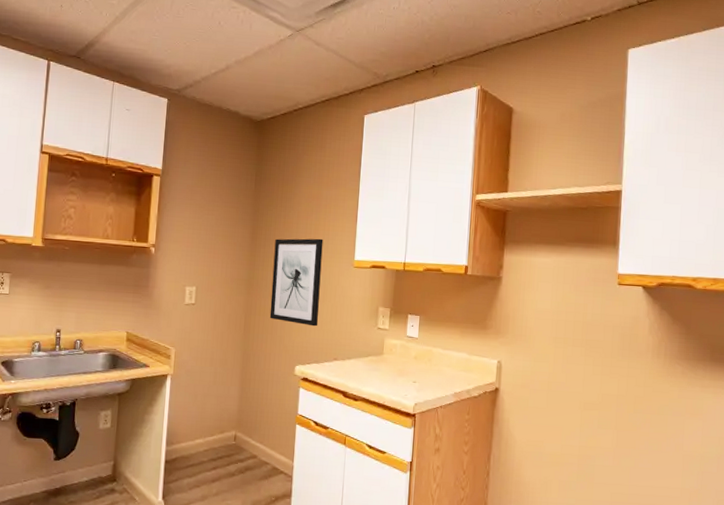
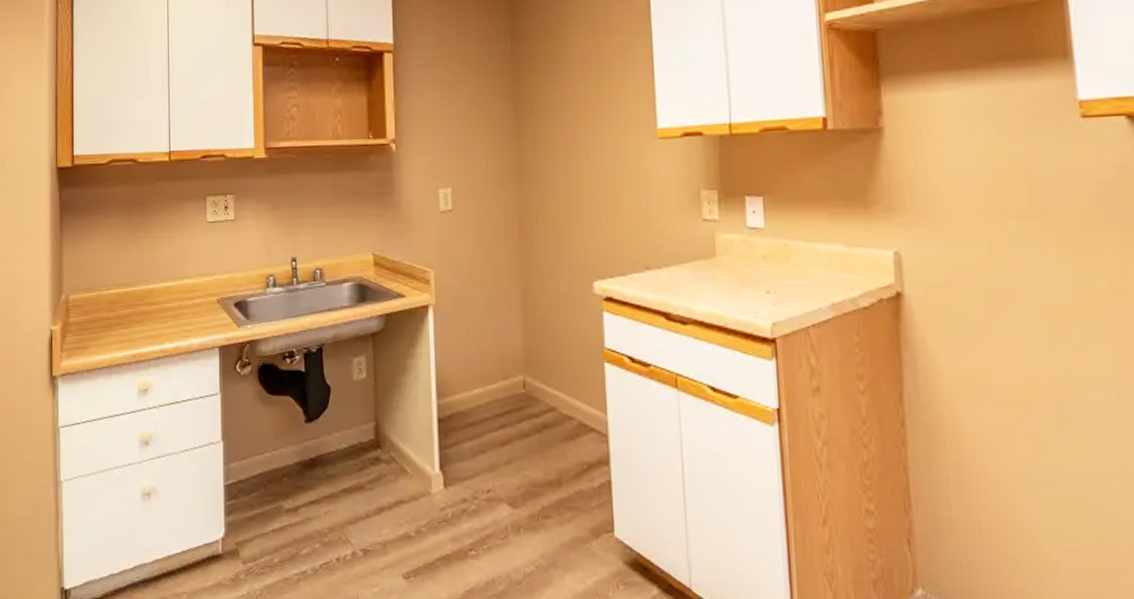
wall art: present [269,238,323,327] -> none [546,105,618,226]

